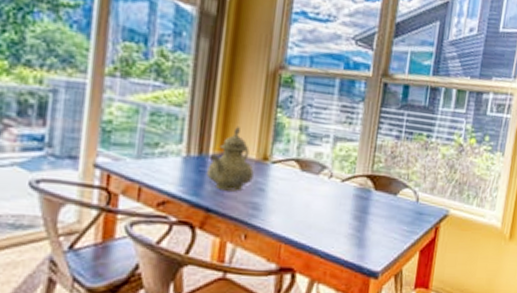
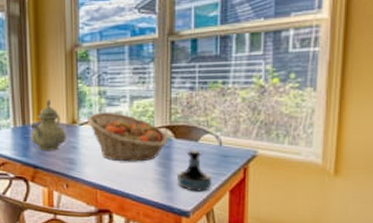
fruit basket: none [281,150,368,213] -> present [87,112,169,162]
tequila bottle: none [371,204,406,251] -> present [177,149,212,192]

